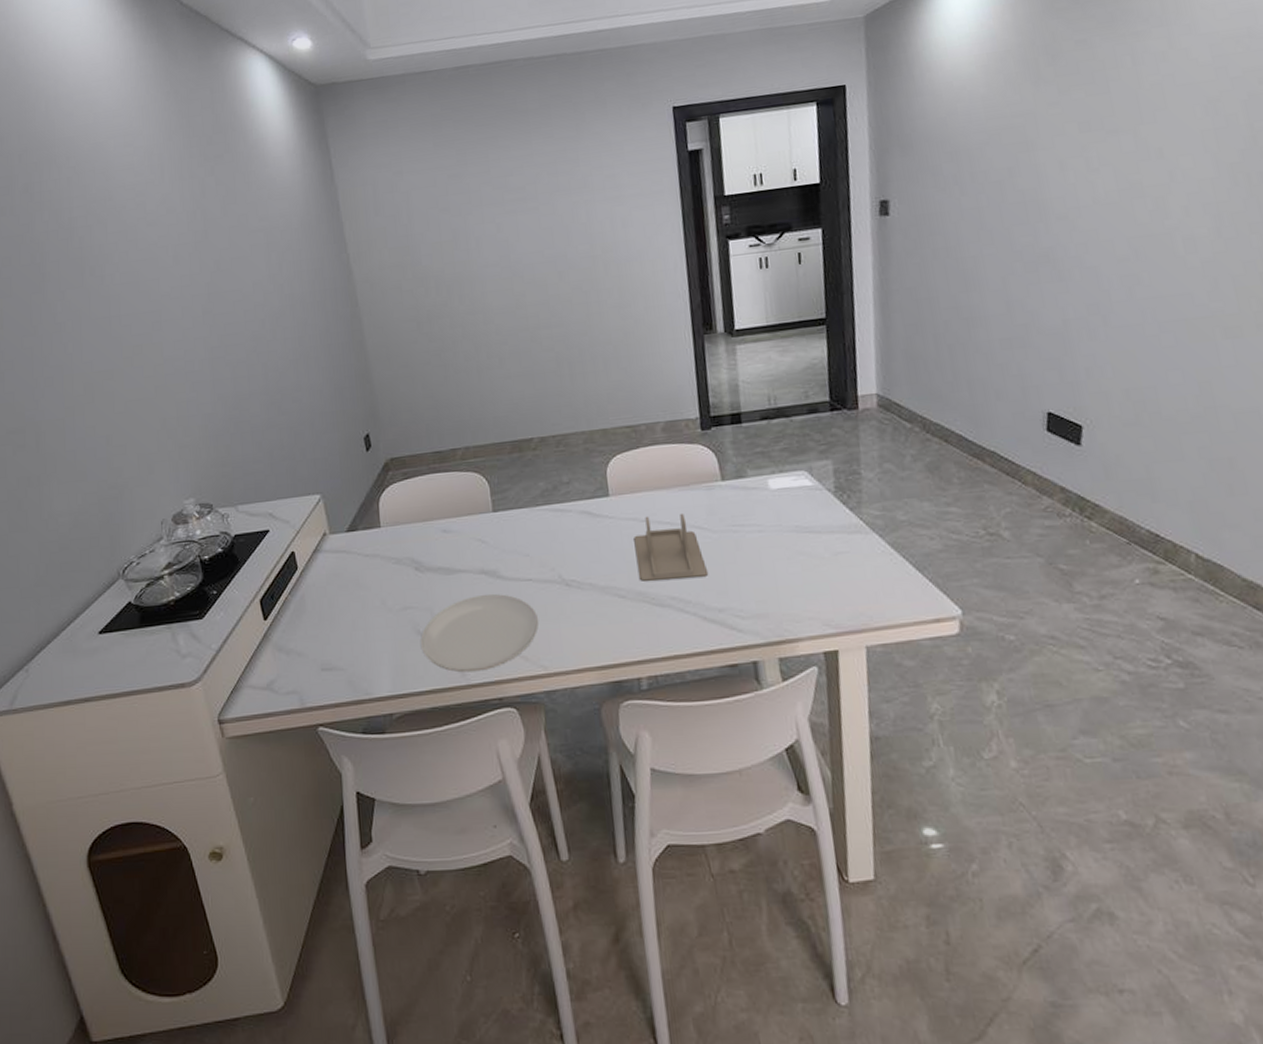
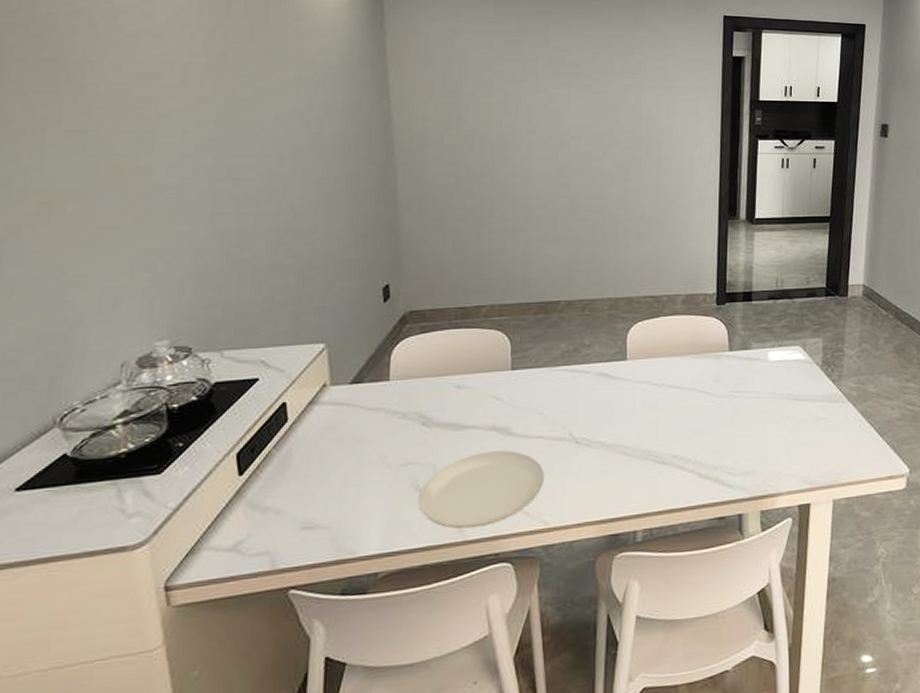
napkin holder: present [634,514,709,581] -> none [645,379,709,440]

